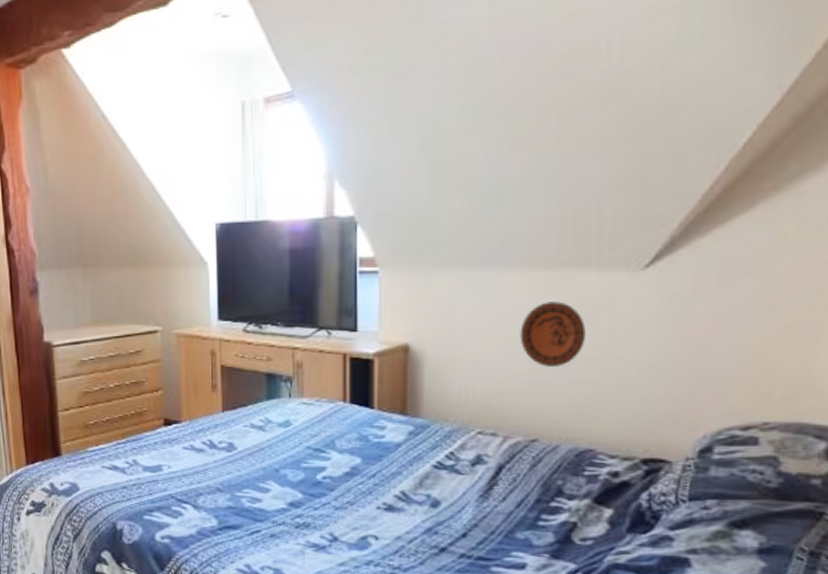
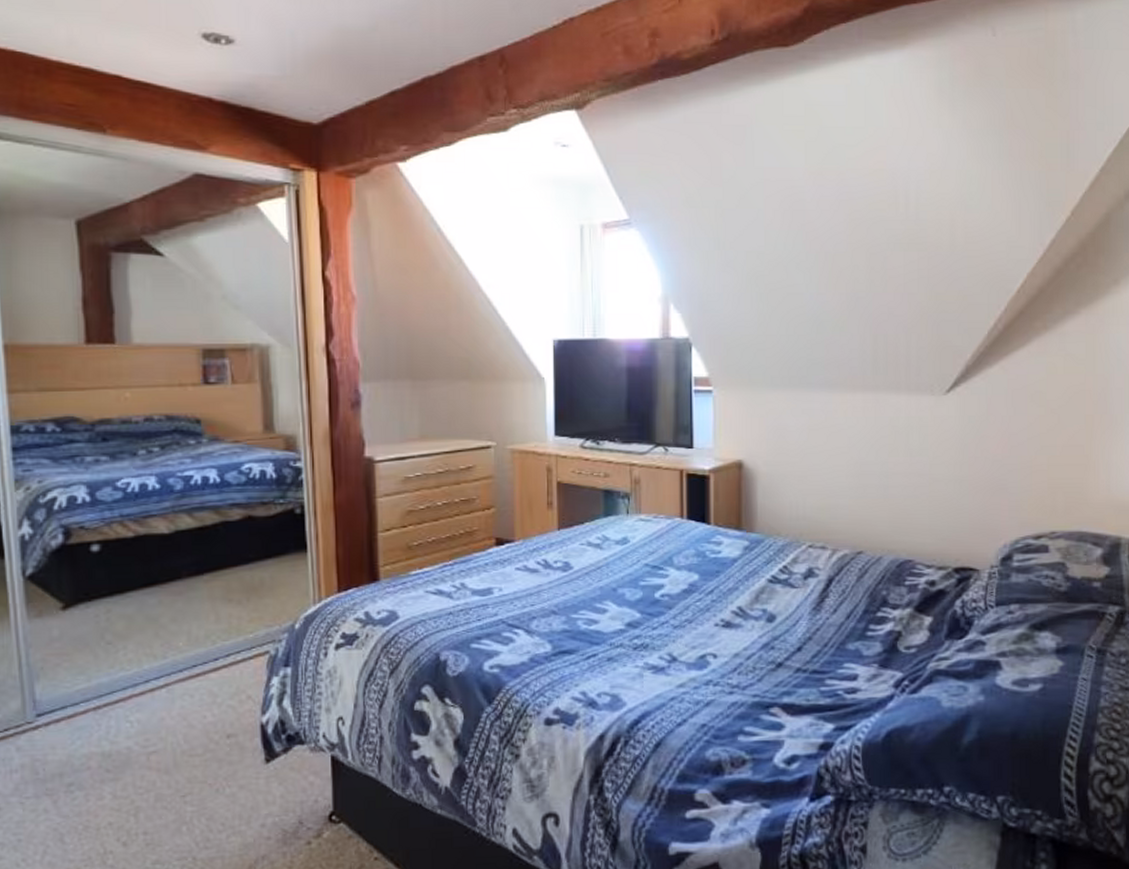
decorative plate: present [520,301,586,368] -> none [843,422,900,483]

